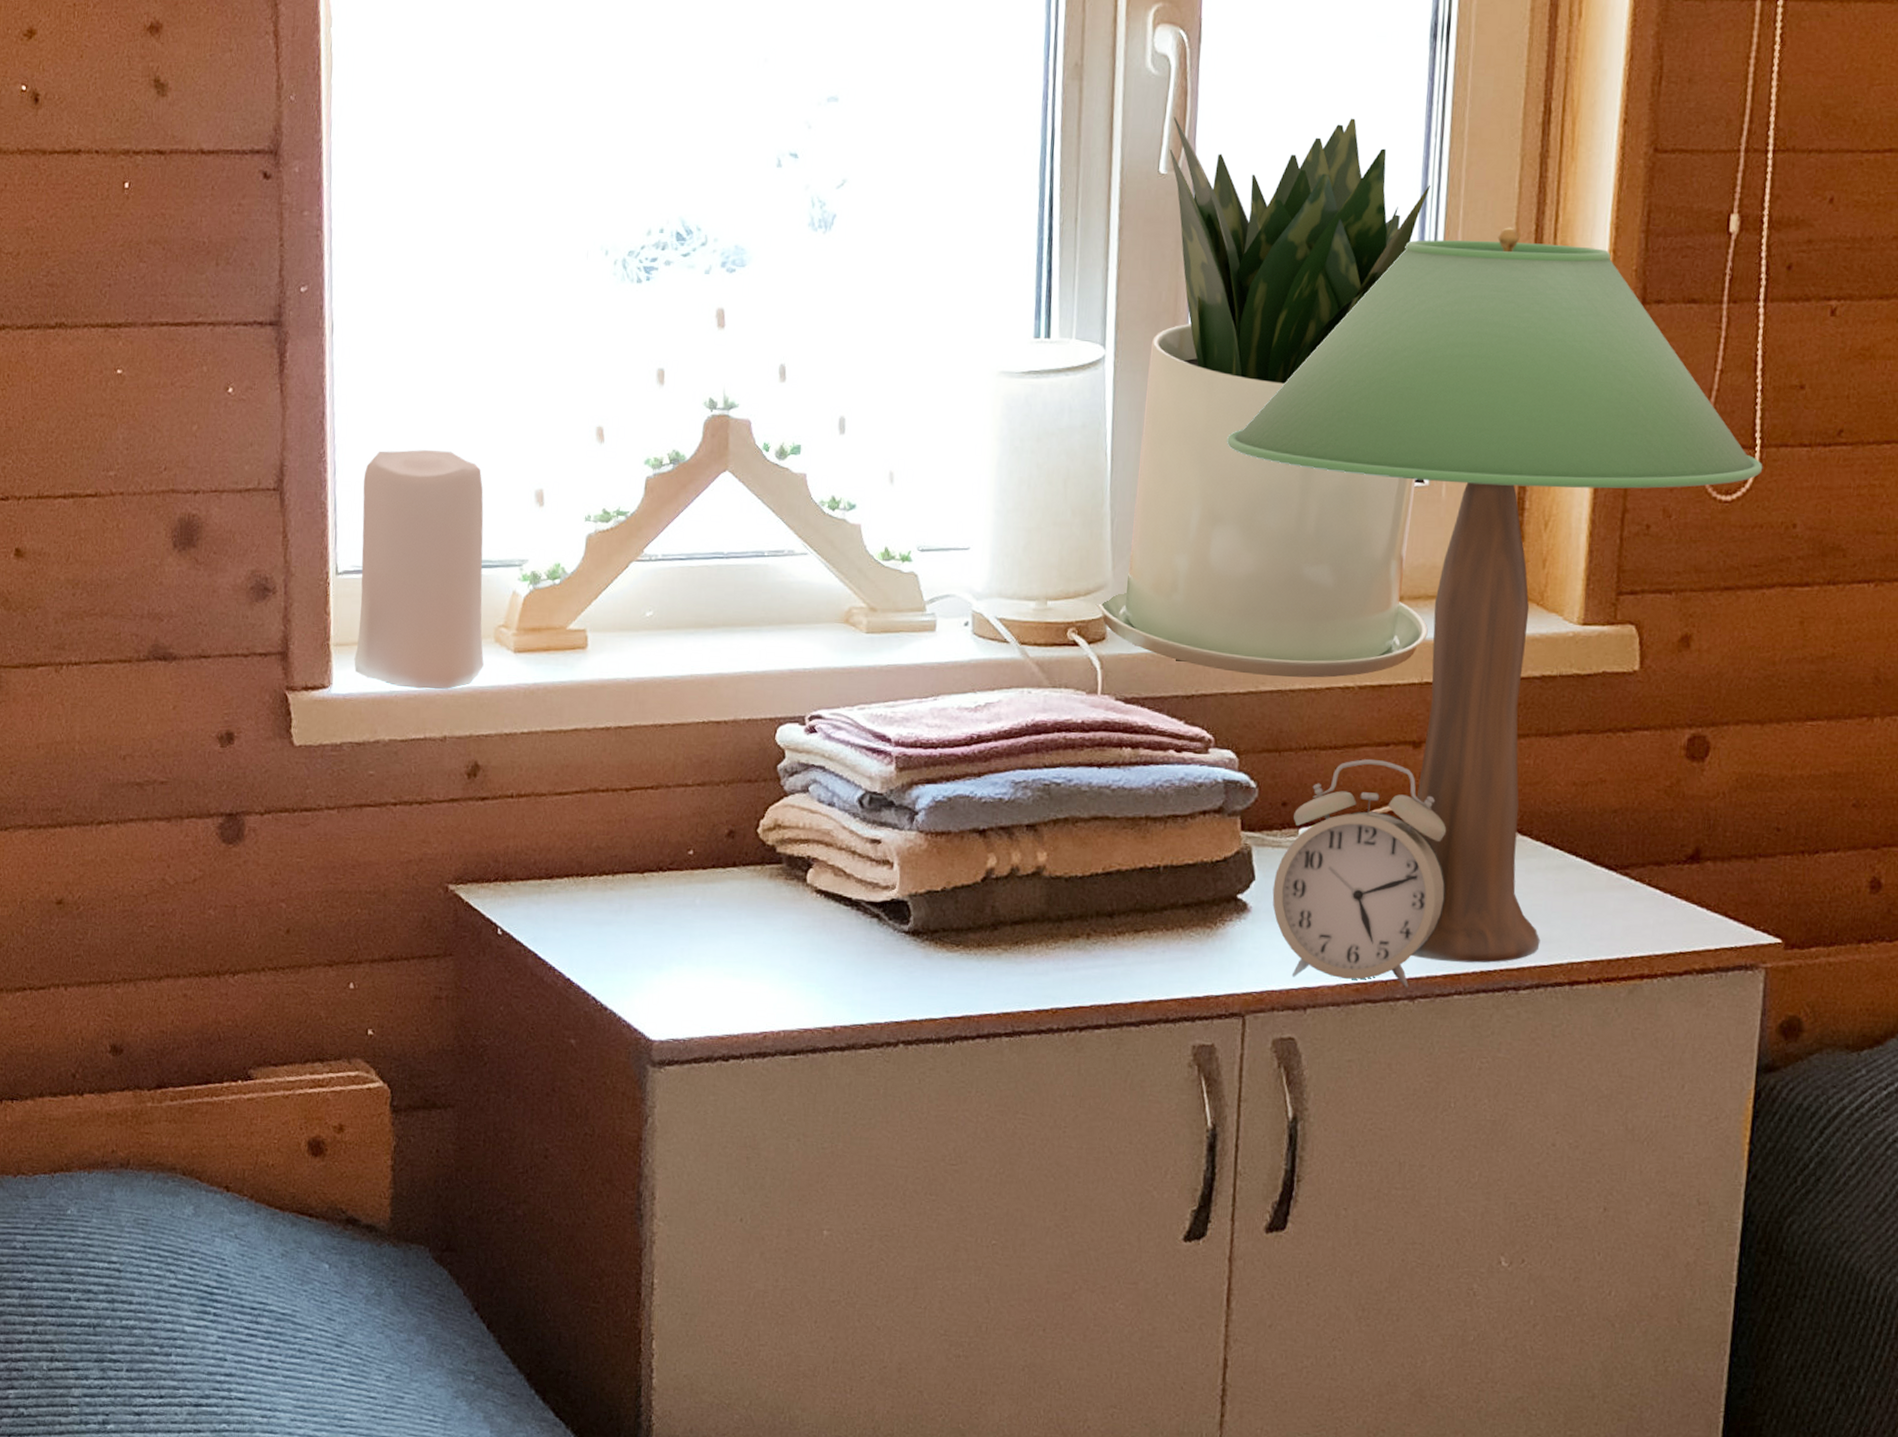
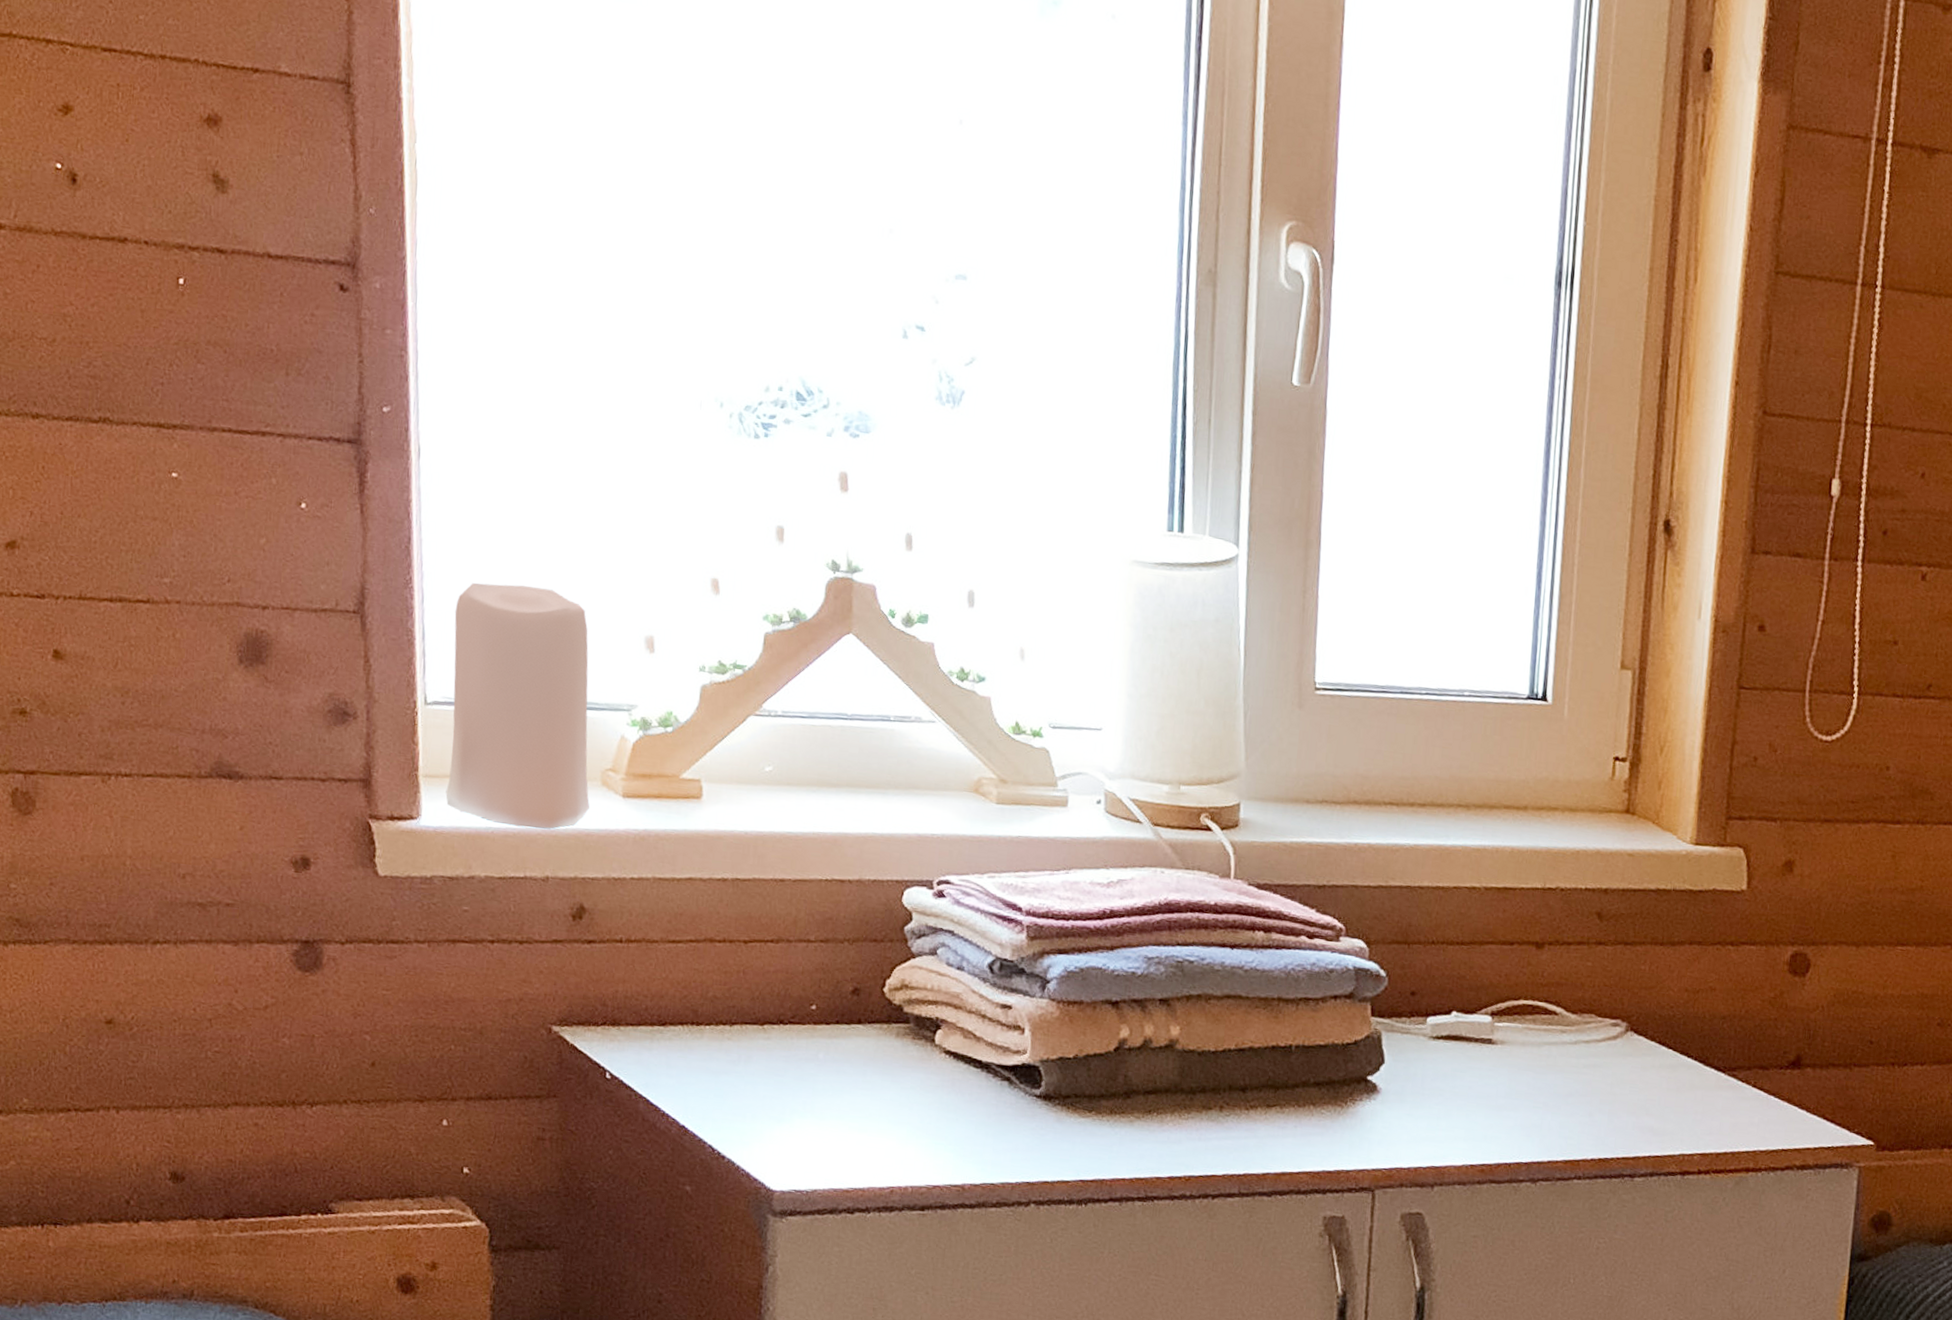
planter: present [1095,117,1430,678] -> none [1228,332,1555,878]
table lamp: present [1226,227,1763,963] -> none [1357,470,1860,1151]
alarm clock: present [1272,759,1447,988] -> none [1401,956,1568,1171]

